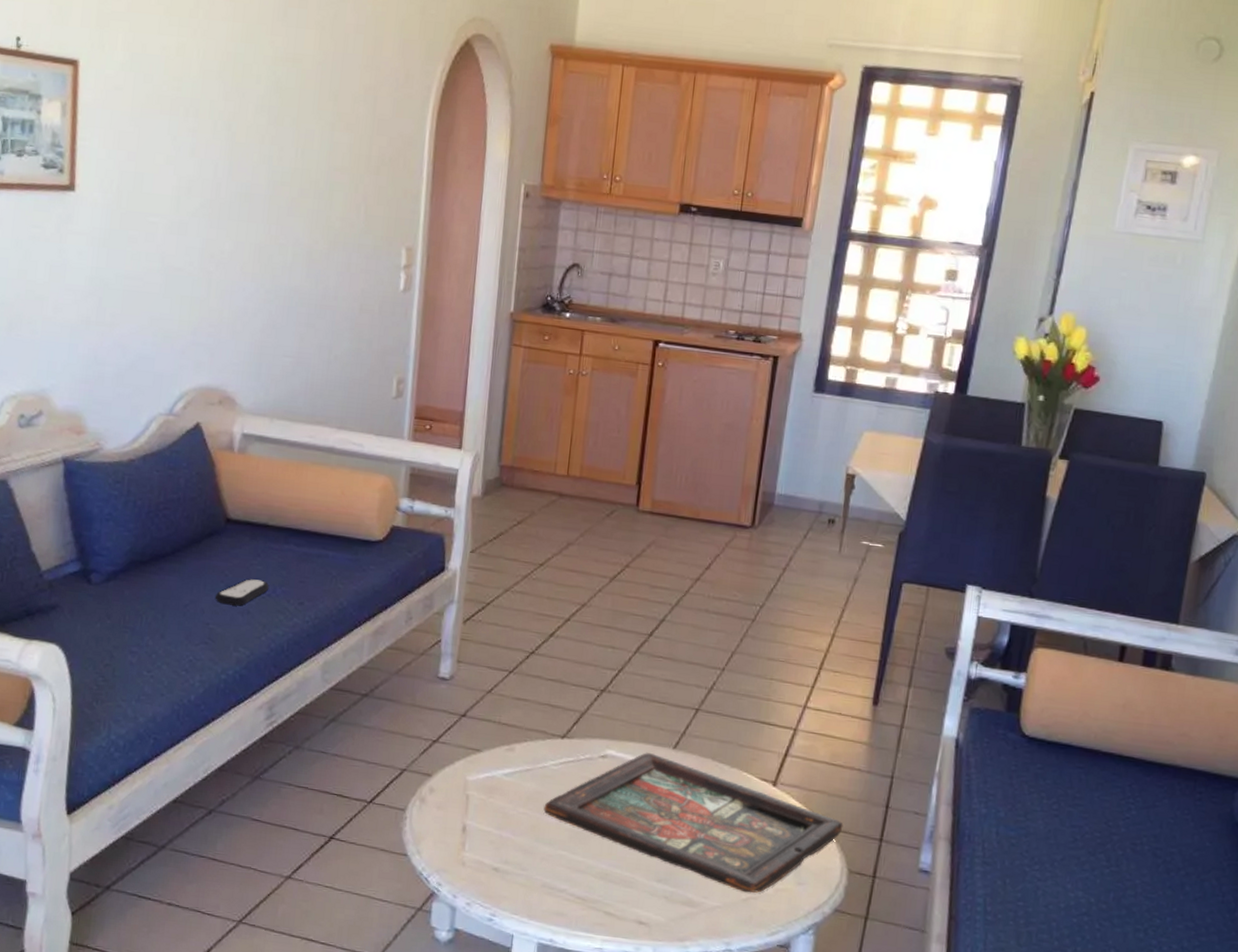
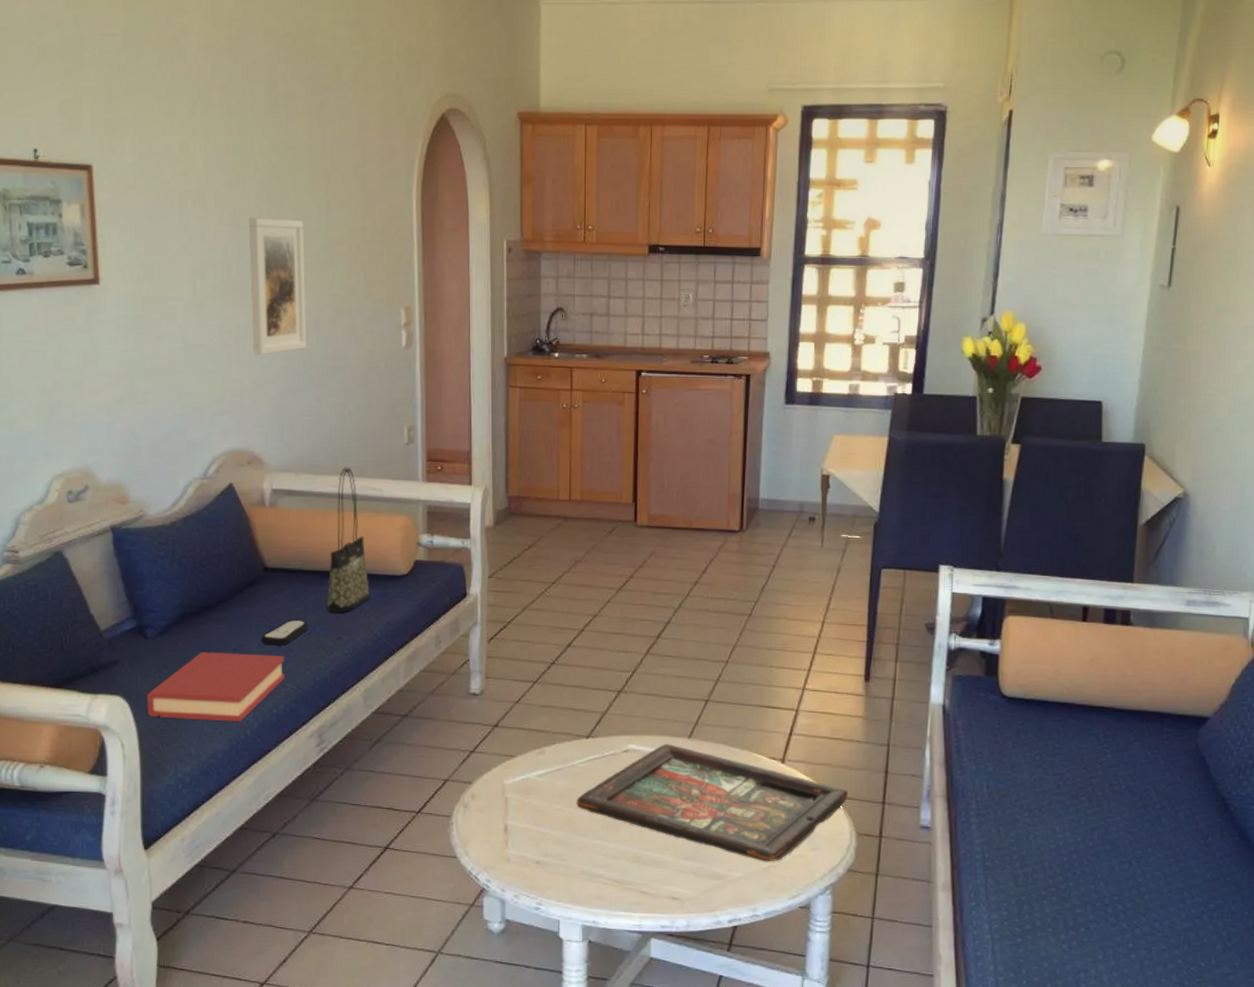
hardback book: none [84,604,240,685] -> present [147,651,285,722]
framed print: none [236,133,305,286] -> present [249,217,307,355]
tote bag: none [290,417,340,576] -> present [326,468,371,613]

